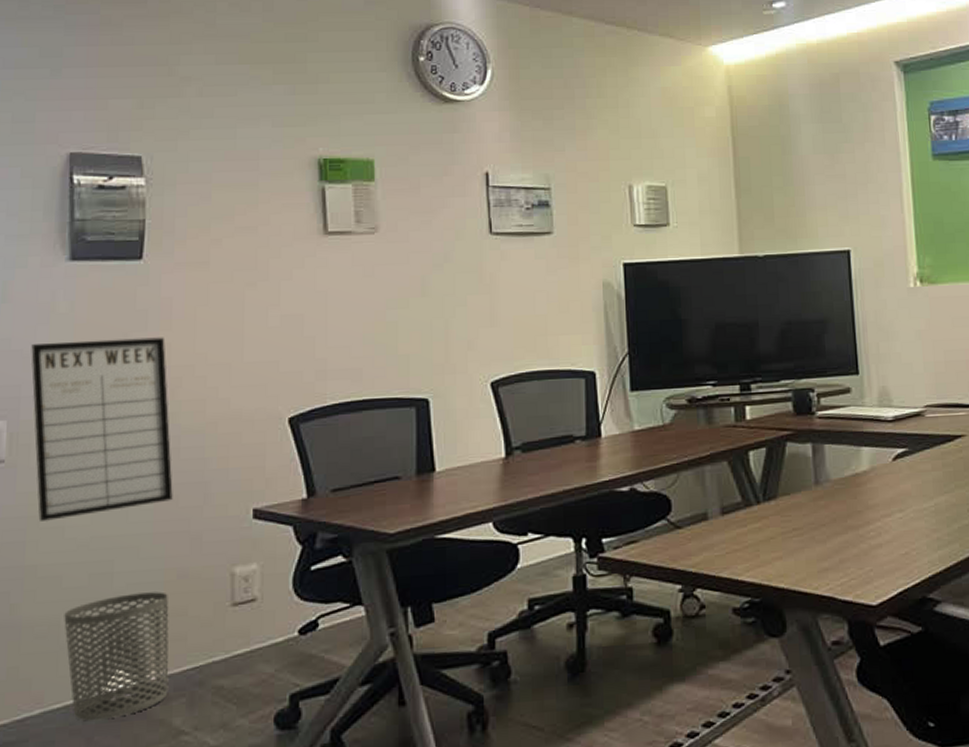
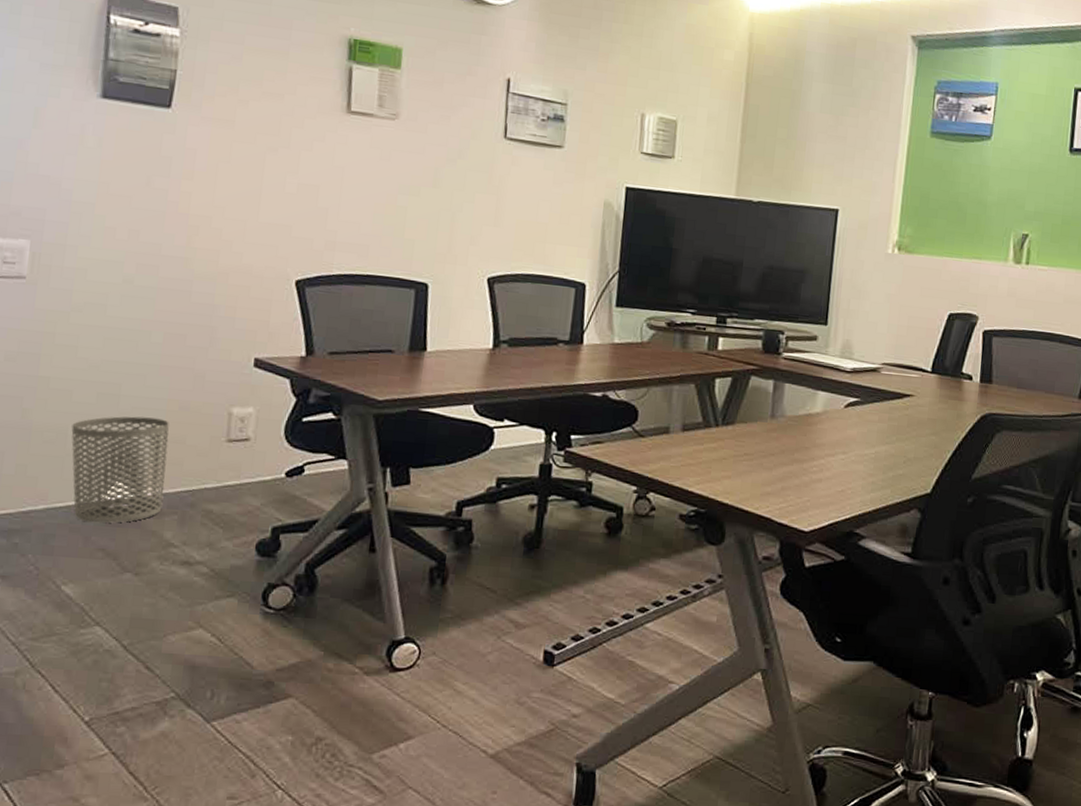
writing board: present [31,337,173,521] -> none [54,172,187,339]

